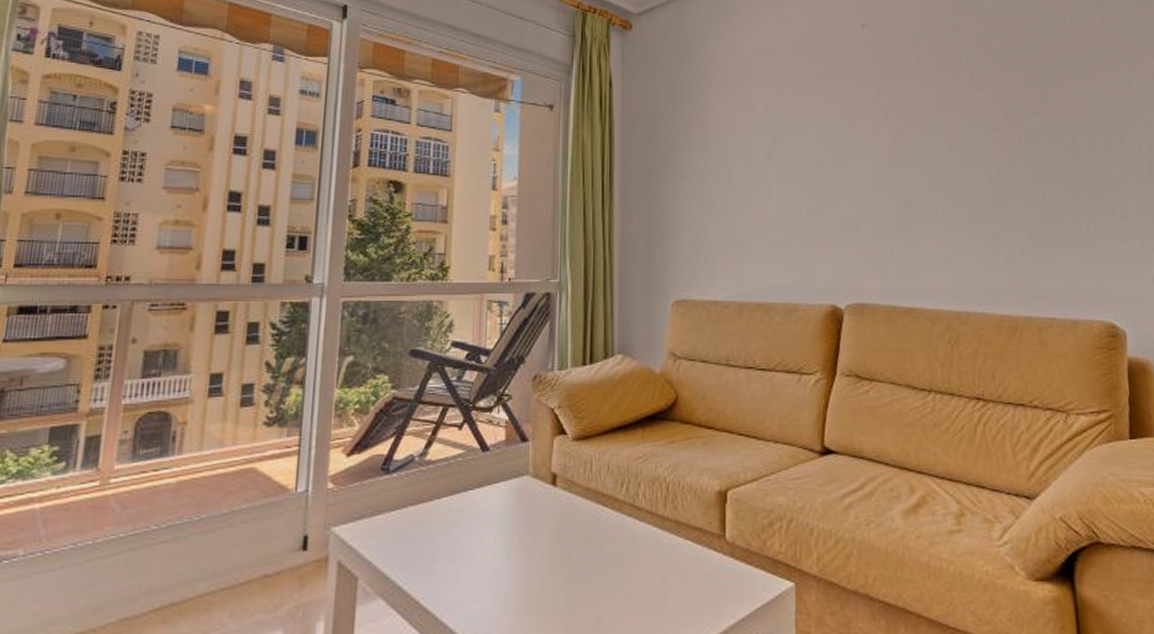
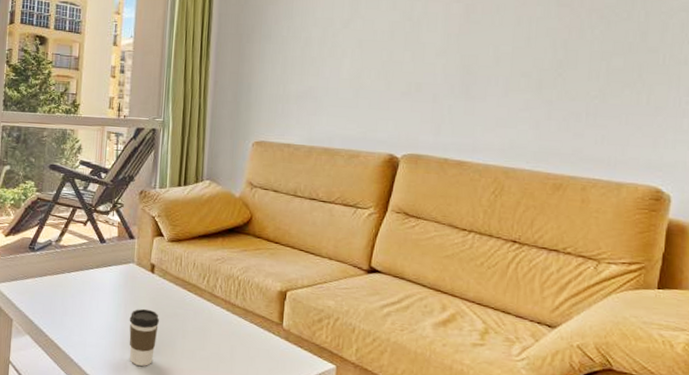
coffee cup: none [525,537,566,621] -> present [129,308,159,366]

